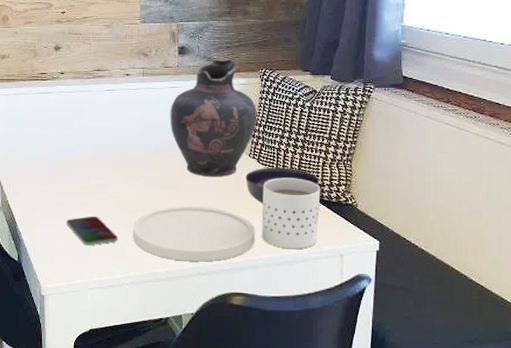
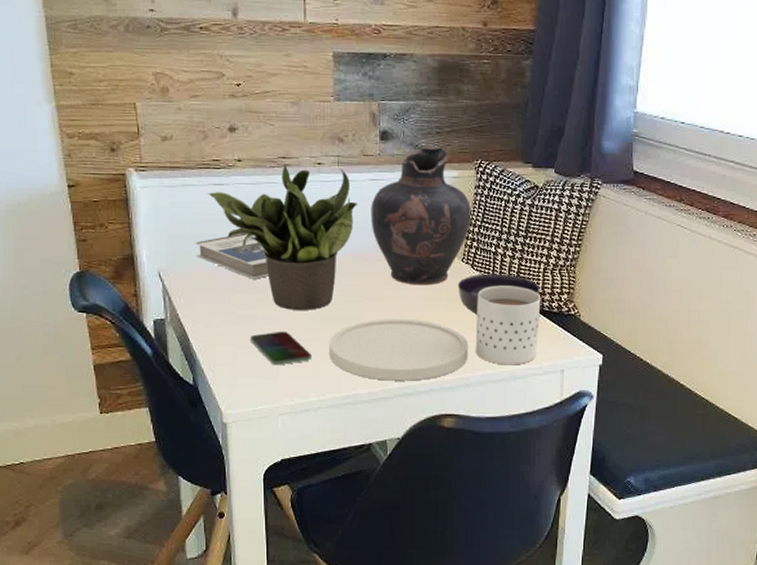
hardback book: none [24,132,83,172] -> present [195,233,269,279]
potted plant: none [35,74,159,198] -> present [206,162,357,310]

